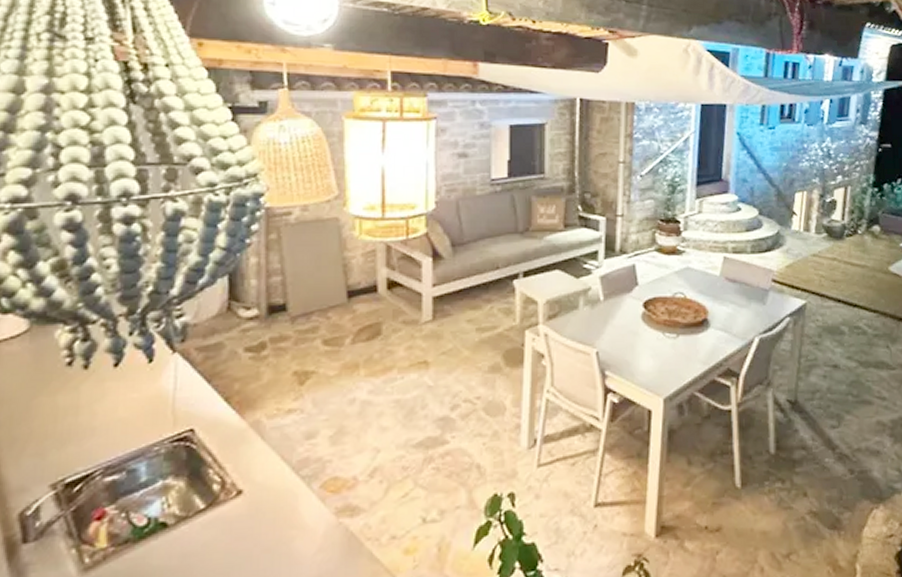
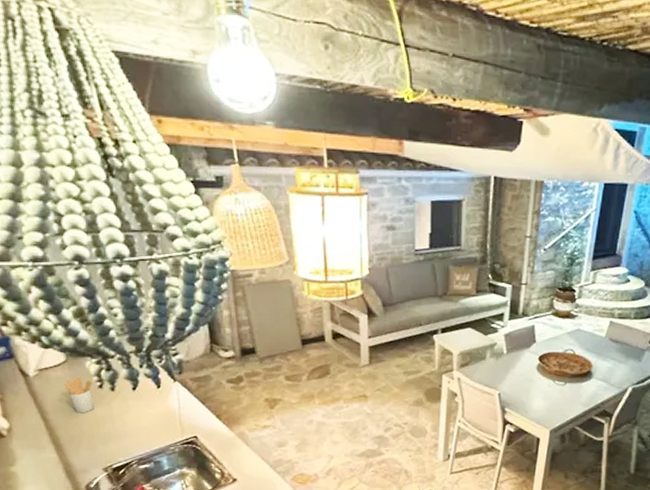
utensil holder: none [19,351,60,404] -> present [64,377,94,413]

